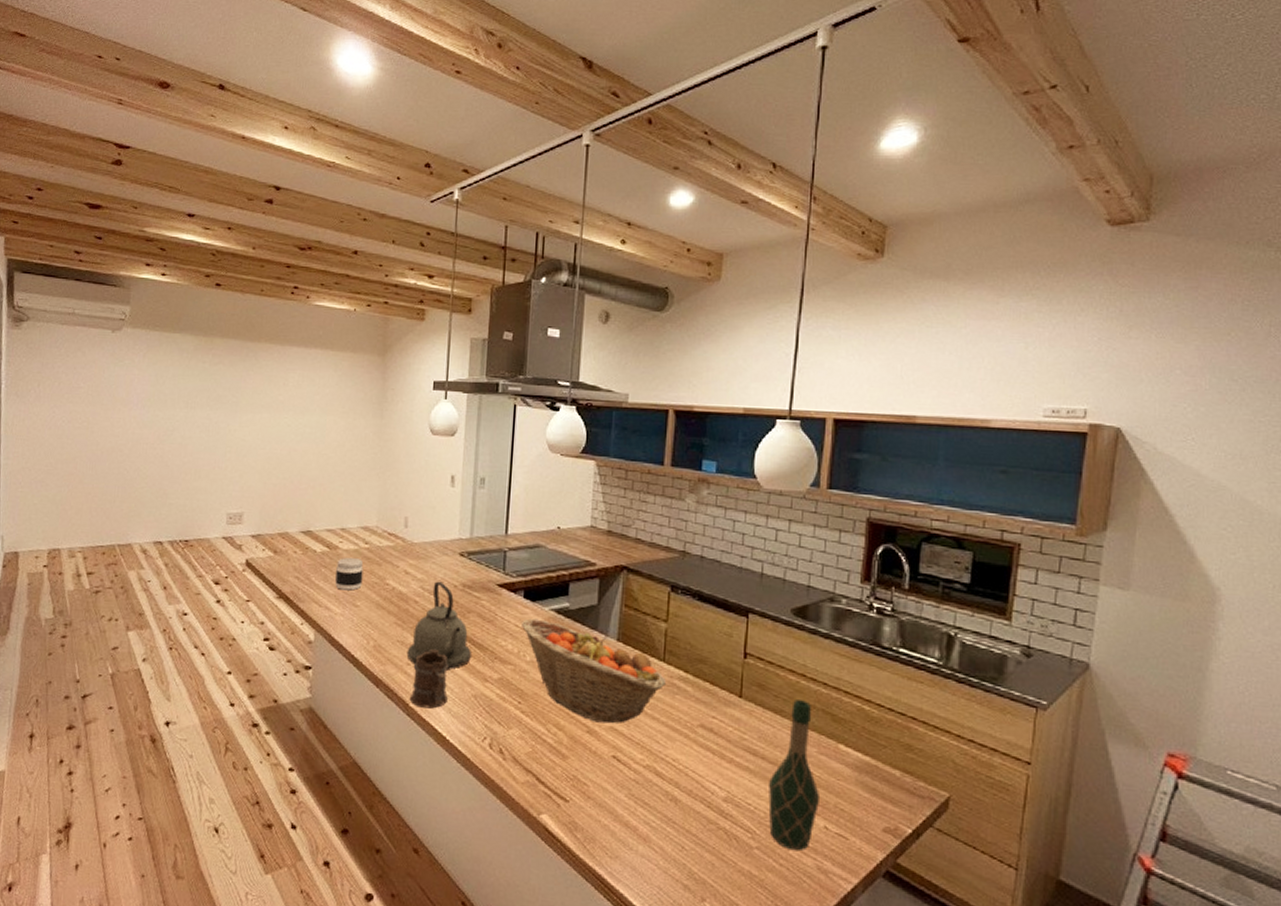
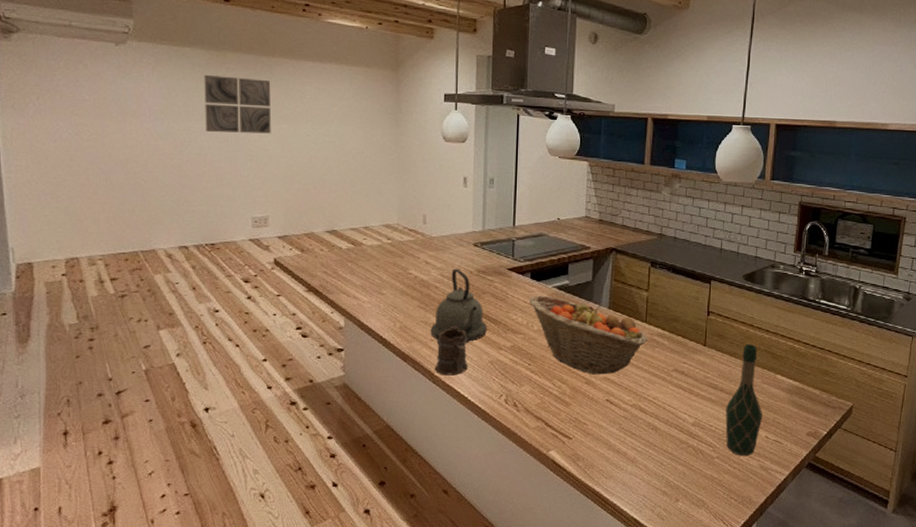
wall art: none [188,362,255,424] -> present [204,75,272,134]
jar: present [335,557,364,591] -> none [360,252,387,281]

